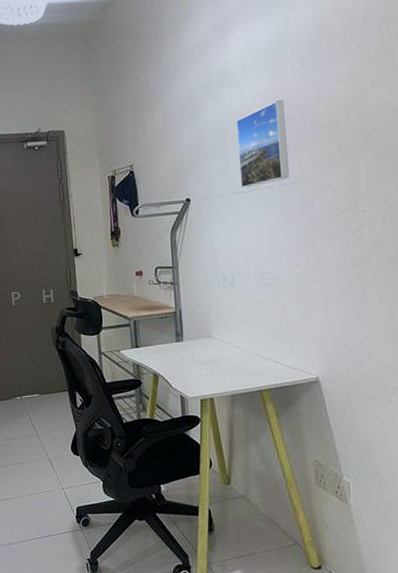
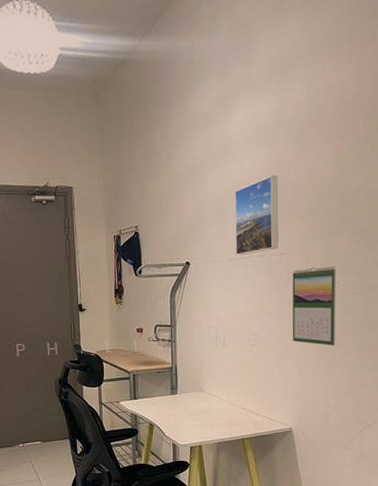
calendar: none [307,193,366,283] -> present [292,266,336,346]

